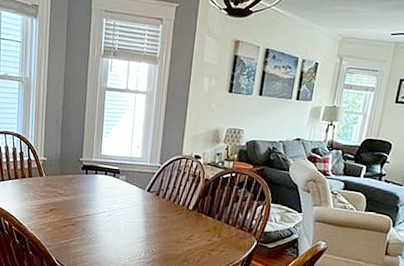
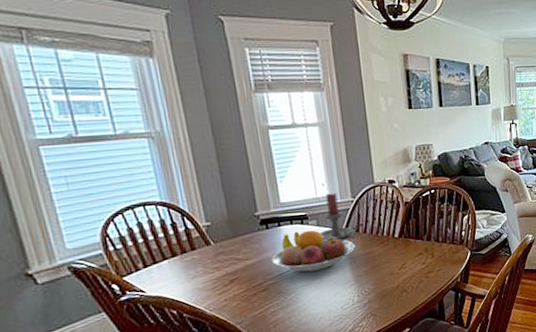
fruit bowl: none [83,182,153,221] -> present [271,230,356,273]
candle holder: none [126,155,156,199] -> present [320,193,356,241]

